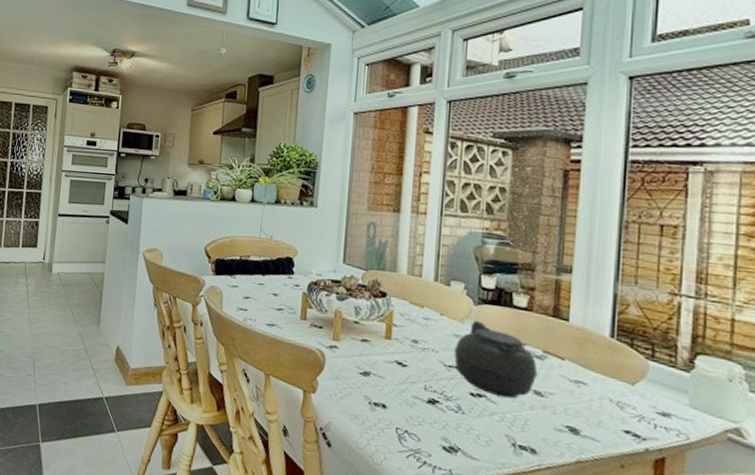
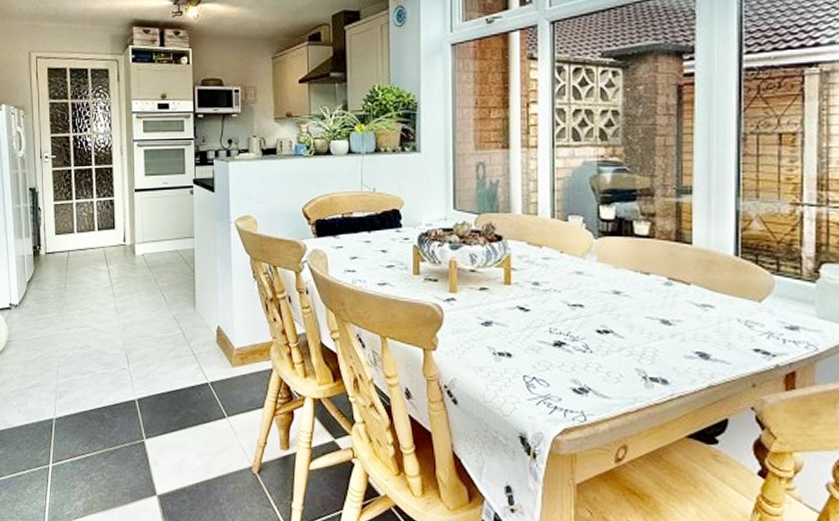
teapot: present [453,320,546,399] -> none [576,254,671,331]

